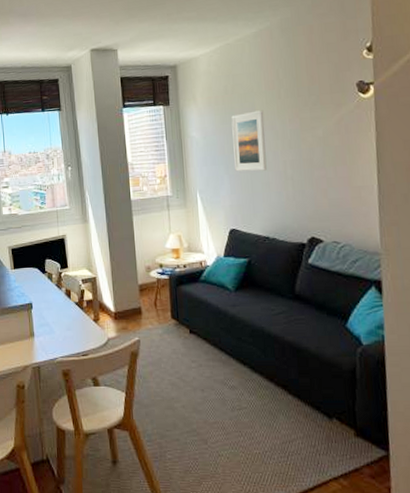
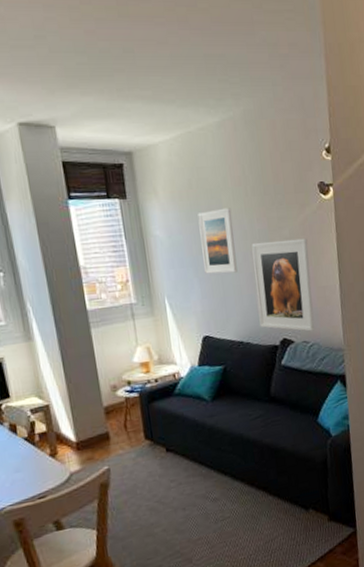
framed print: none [282,137,347,232] -> present [251,238,315,332]

